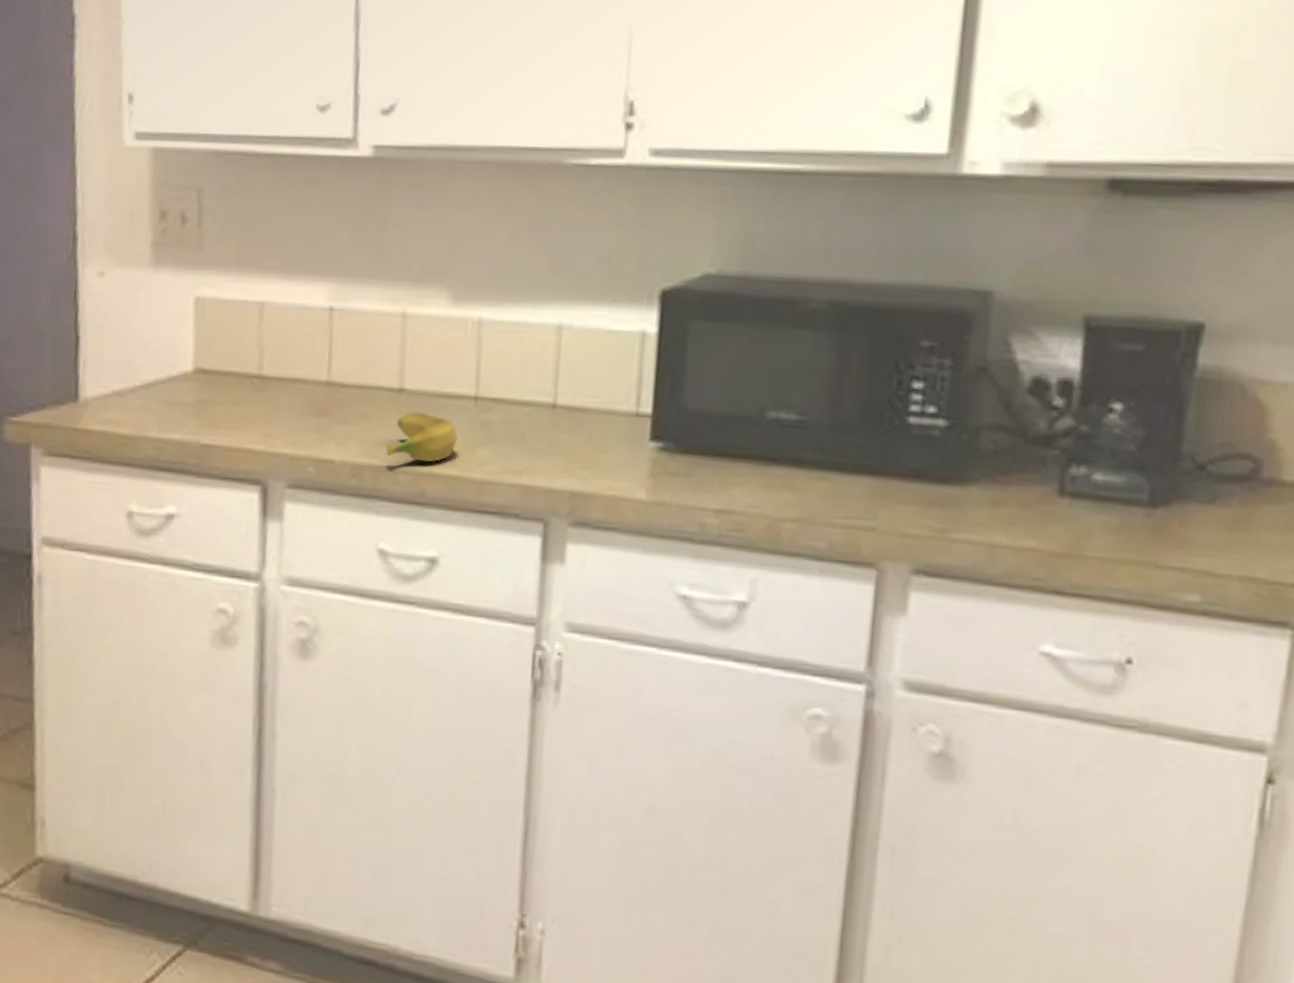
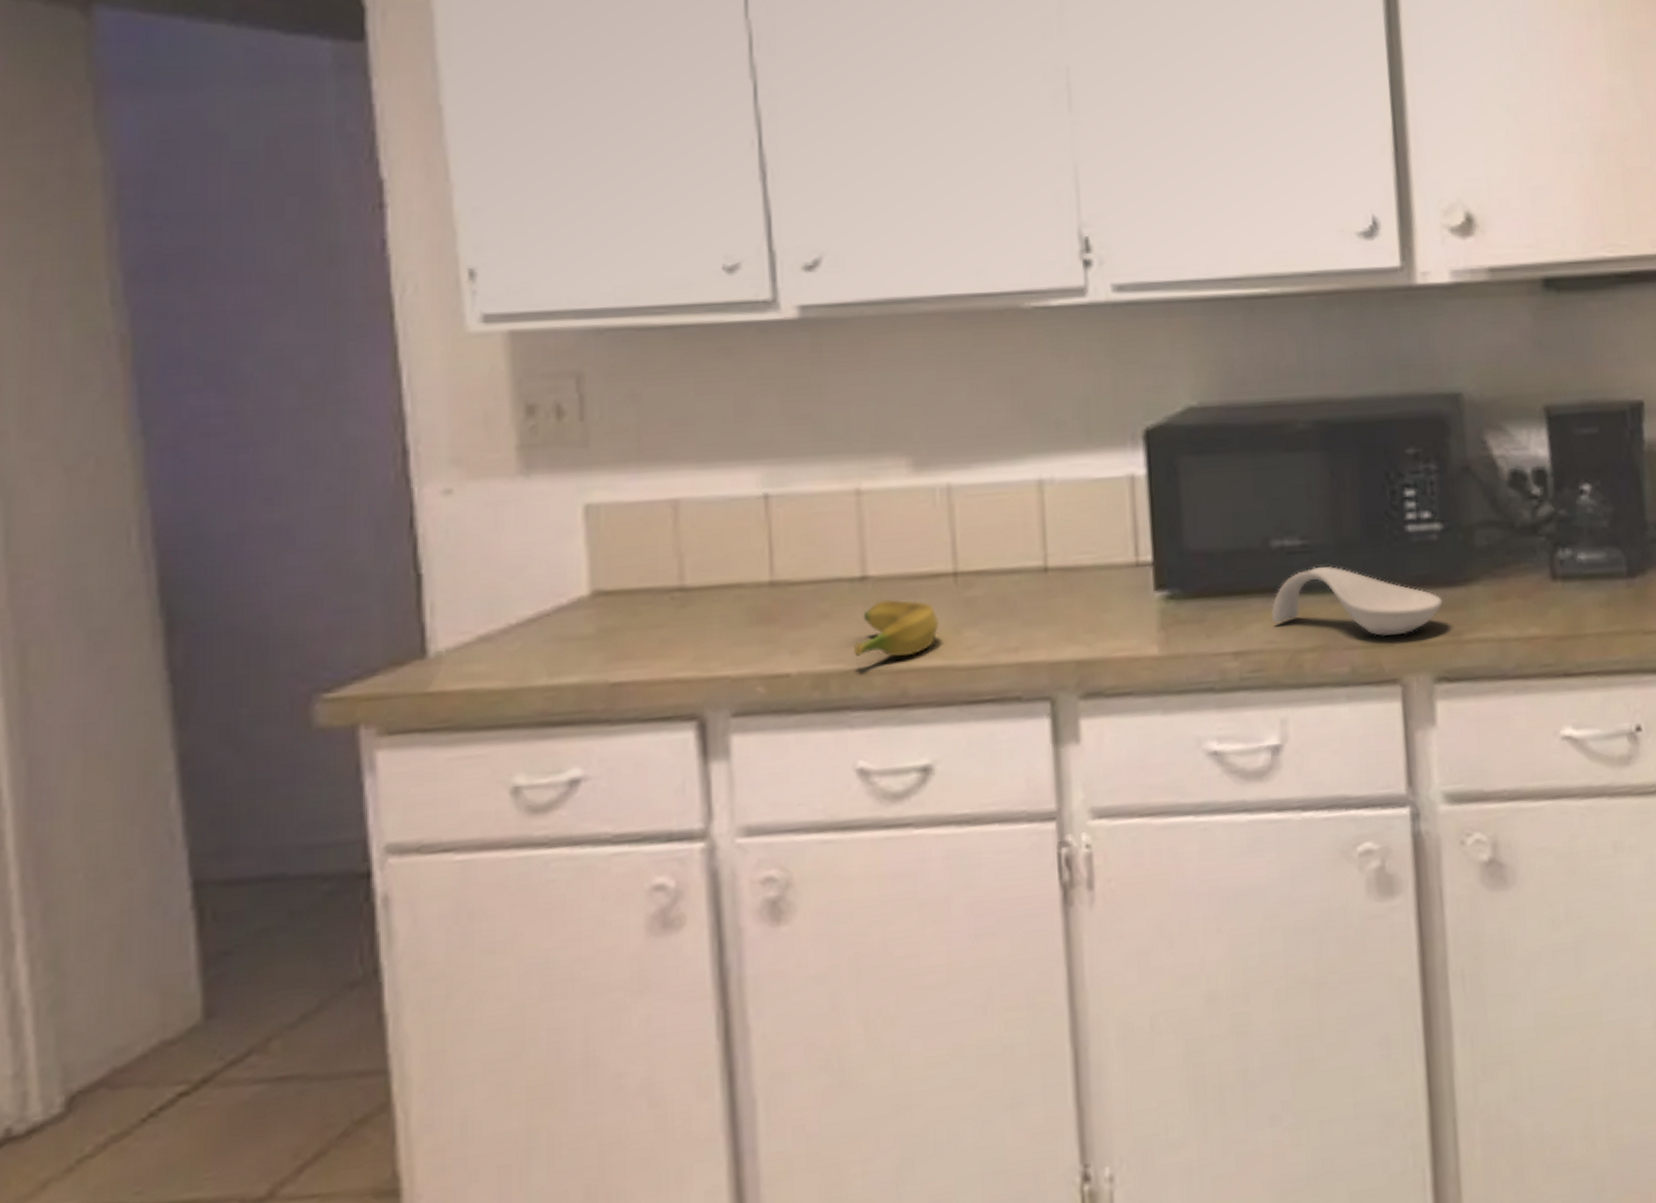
spoon rest: none [756,442,935,523] -> present [1270,566,1443,636]

